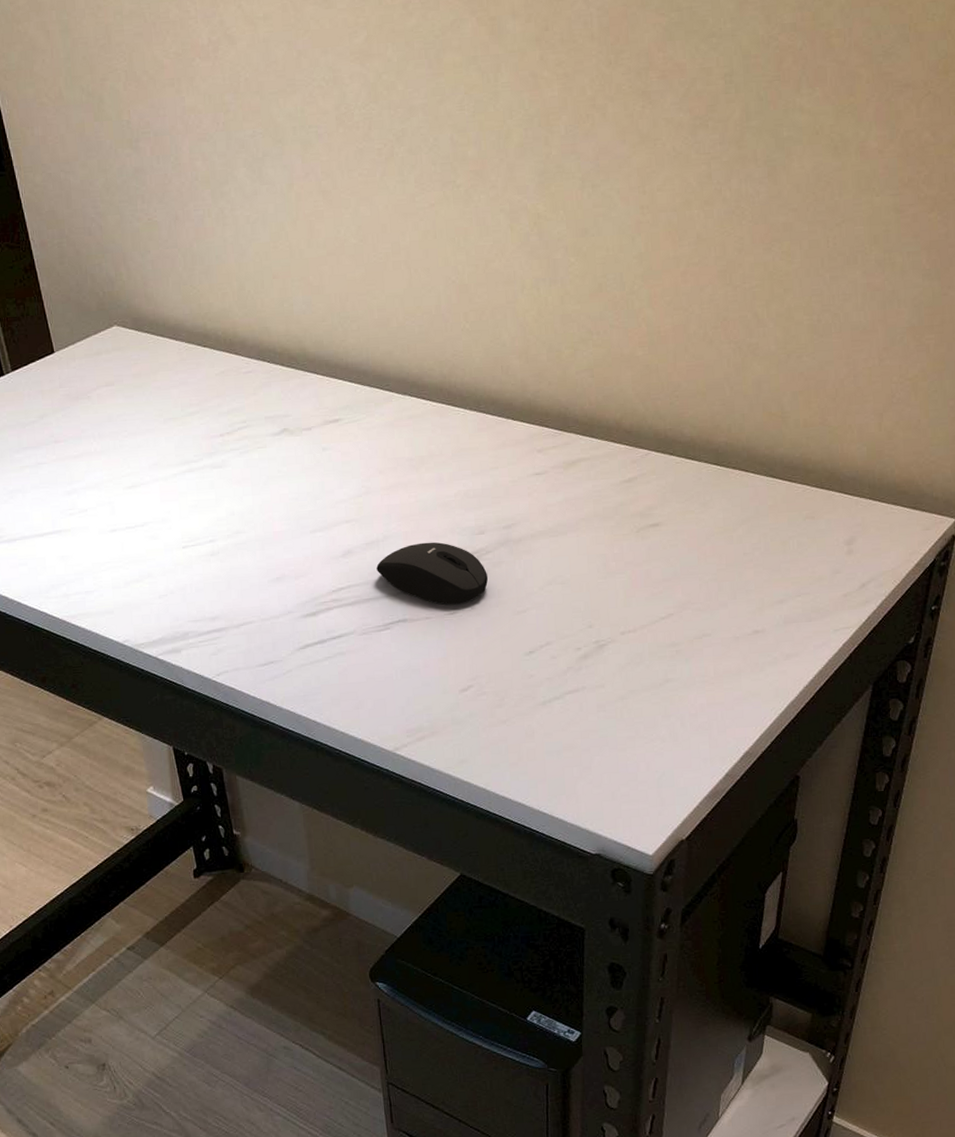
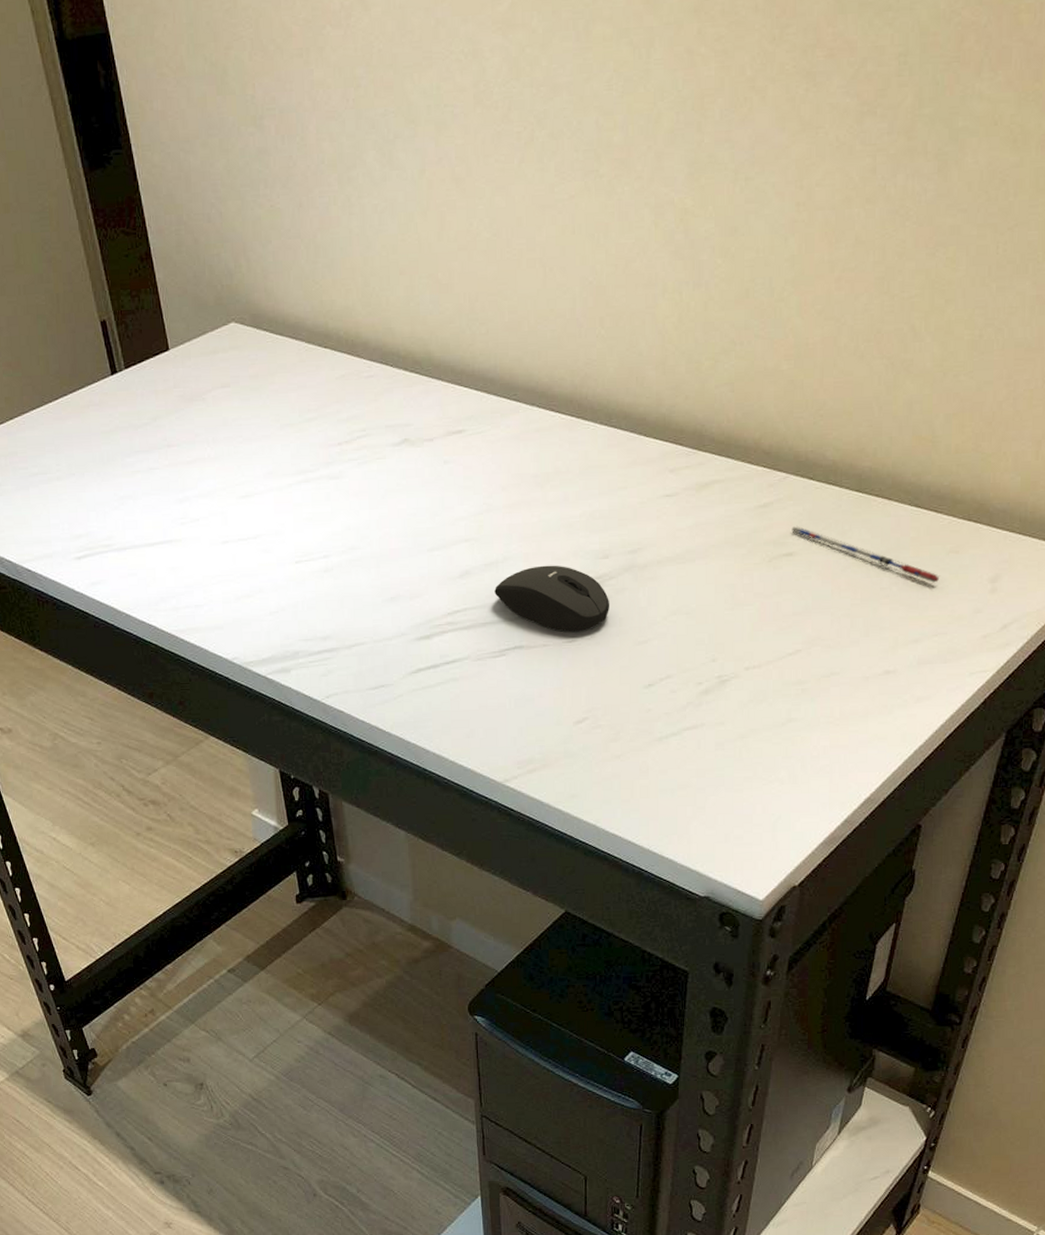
pen: none [655,497,799,547] -> present [790,525,940,583]

